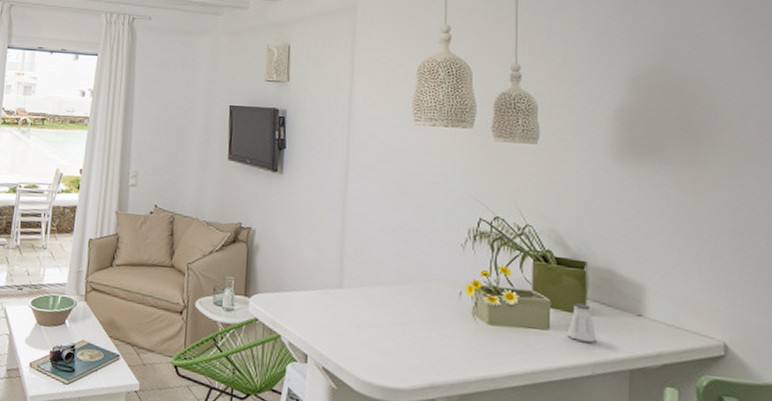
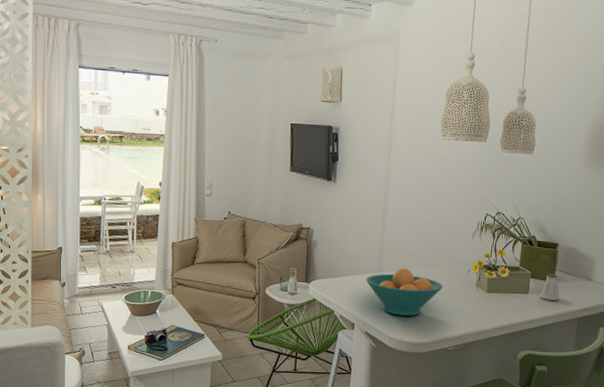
fruit bowl: none [321,284,426,351] -> present [365,268,443,316]

